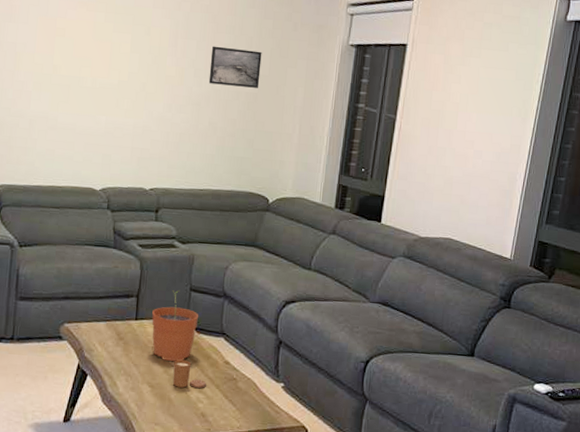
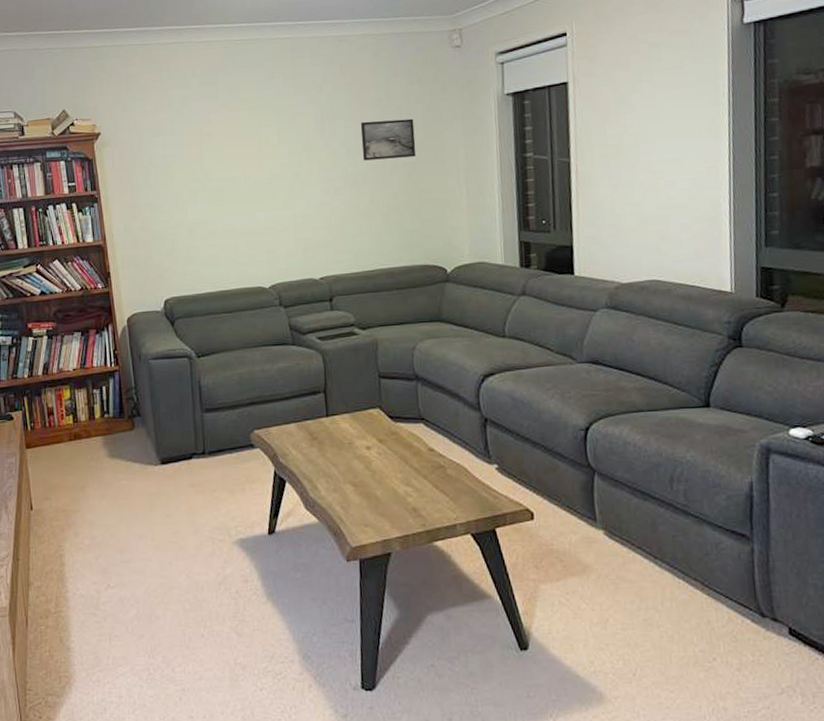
plant pot: present [151,290,199,362] -> none [343,380,393,456]
candle: present [172,359,206,389] -> none [374,452,413,483]

